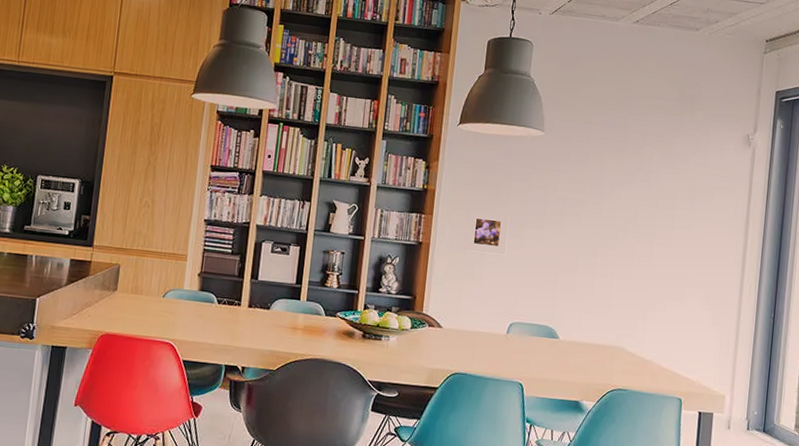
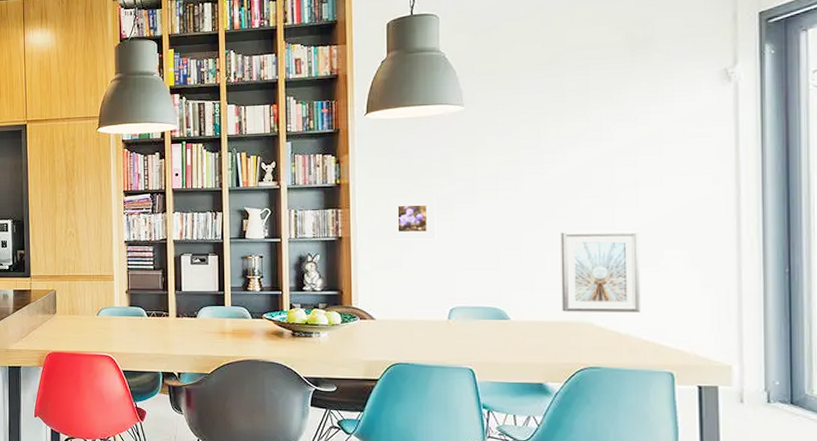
picture frame: none [602,261,670,342] -> present [561,231,642,313]

